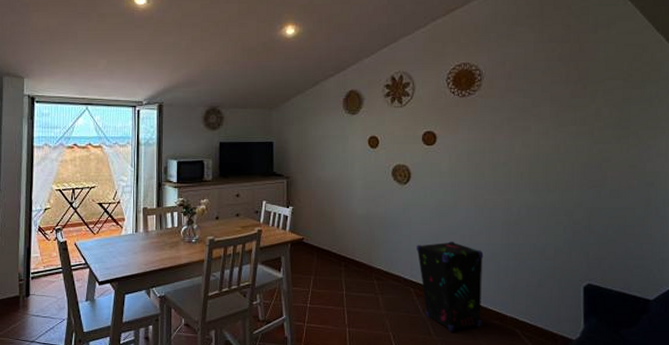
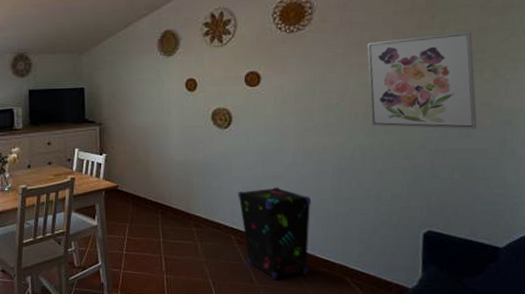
wall art: none [529,101,626,189] -> present [367,31,477,129]

